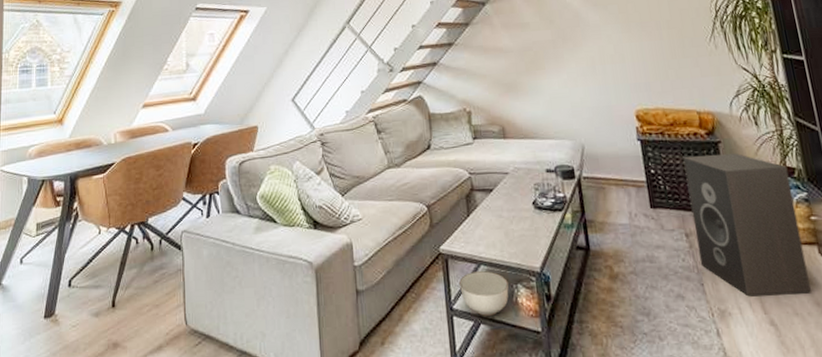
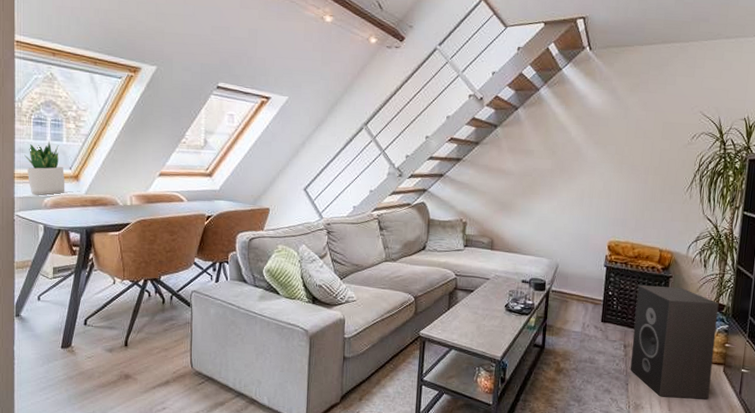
planter: none [10,87,50,146] -> present [24,141,65,195]
bowl: present [459,271,509,316] -> none [431,354,472,389]

